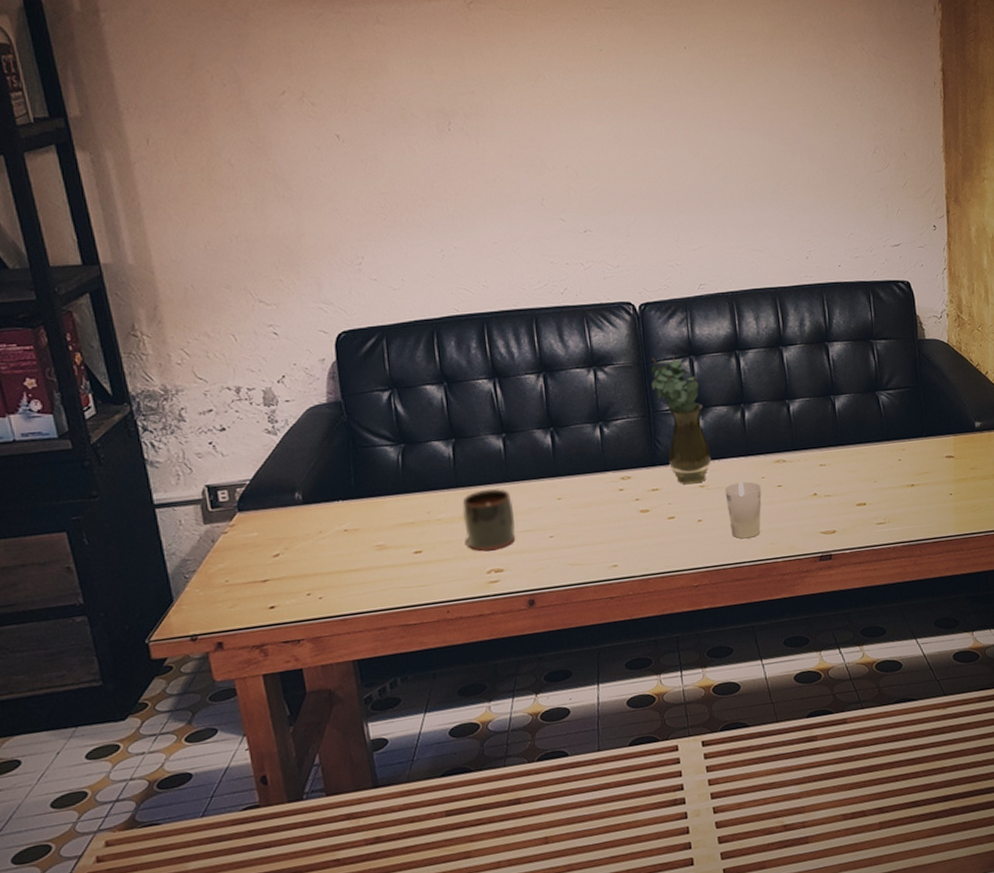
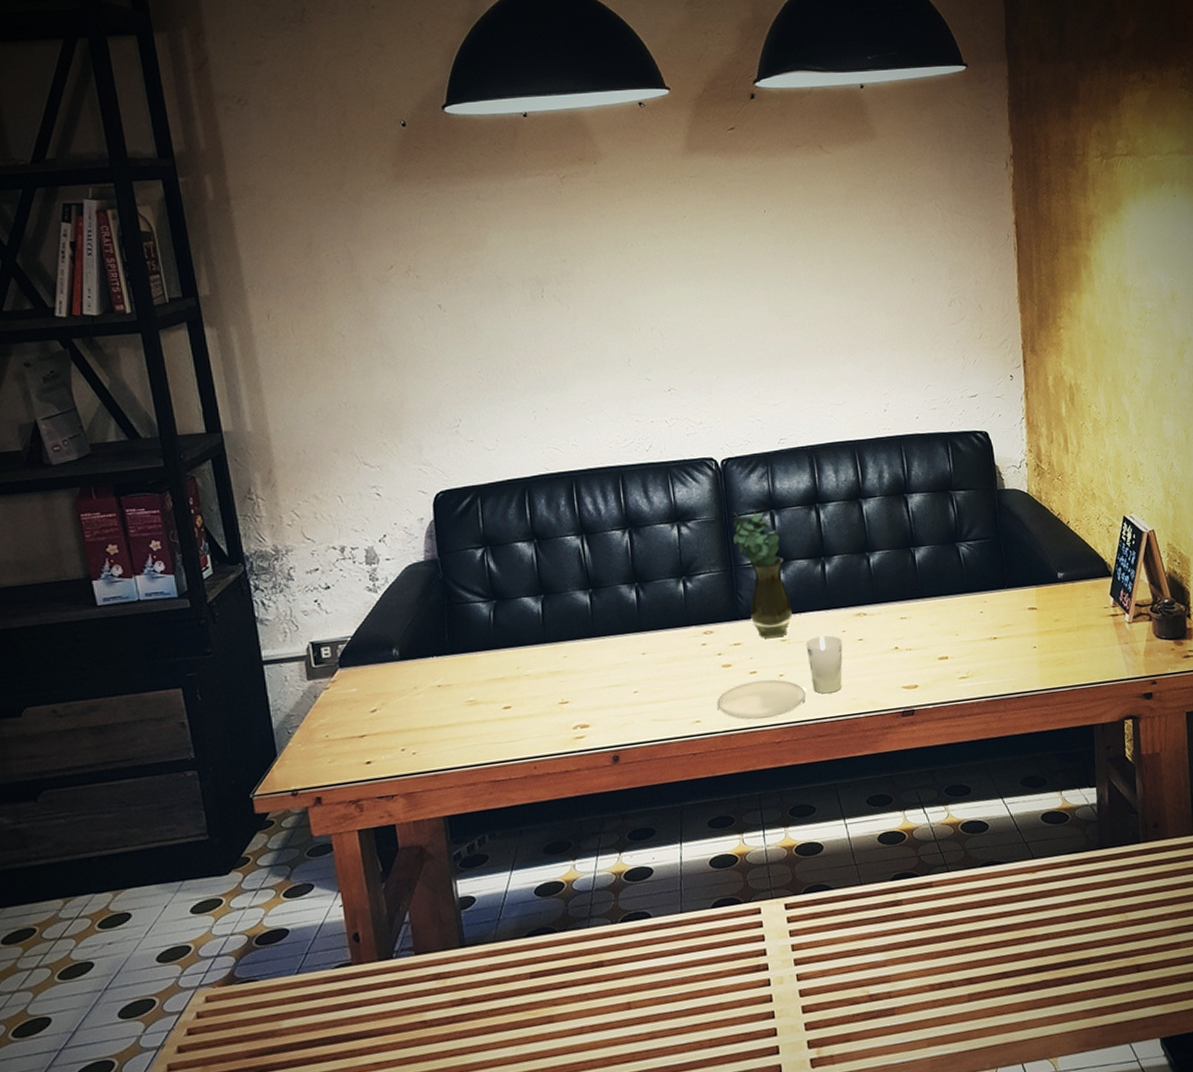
mug: present [462,488,516,551] -> none [549,643,601,706]
plate: none [633,524,725,564] -> present [716,679,807,720]

